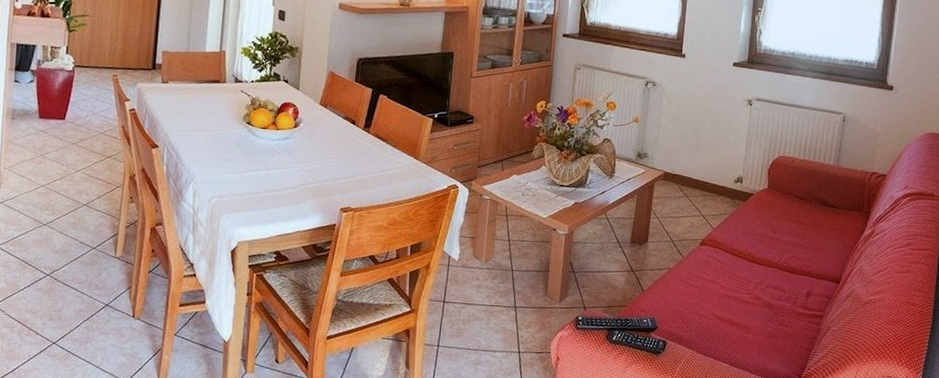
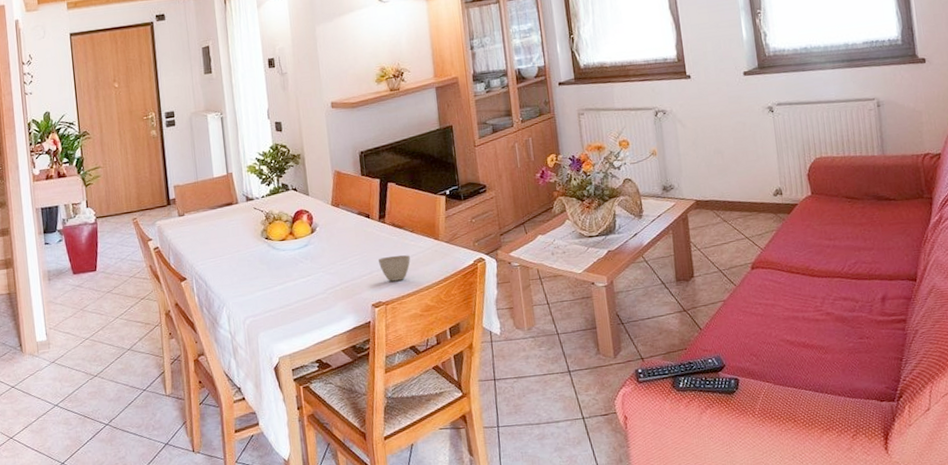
cup: none [355,165,387,191] -> present [379,255,410,282]

